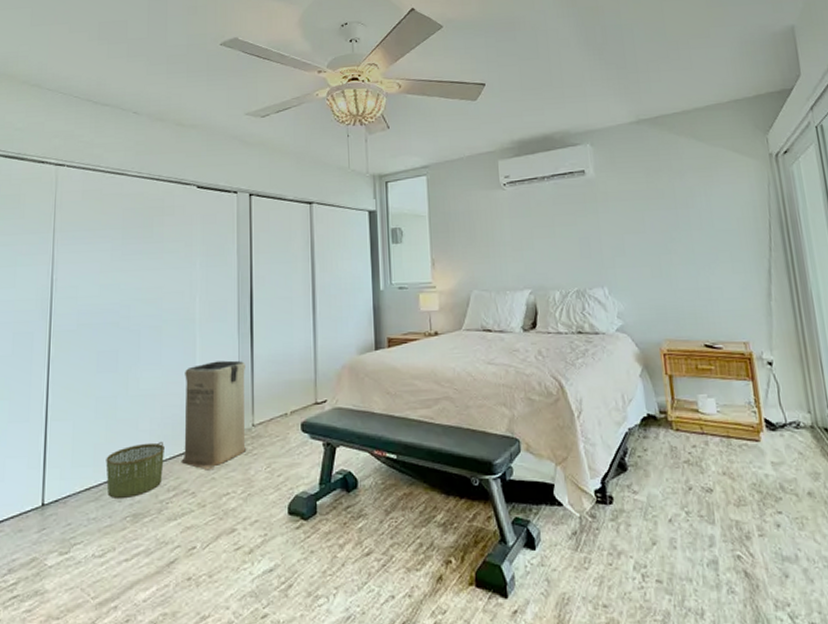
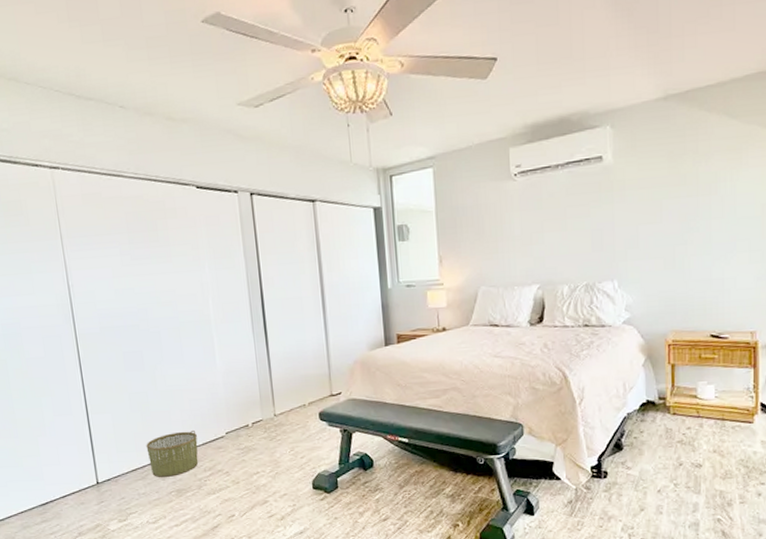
laundry basket: present [181,360,246,471] -> none [206,358,270,454]

